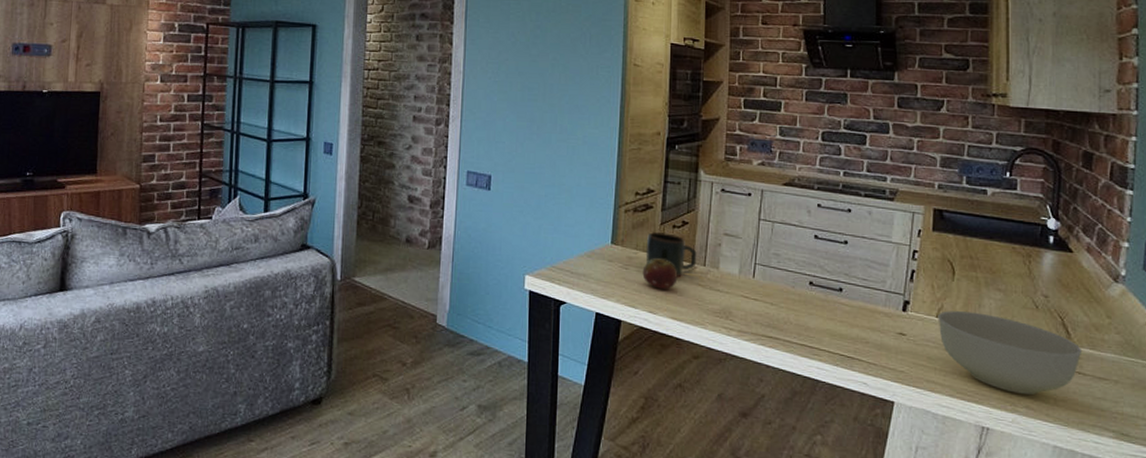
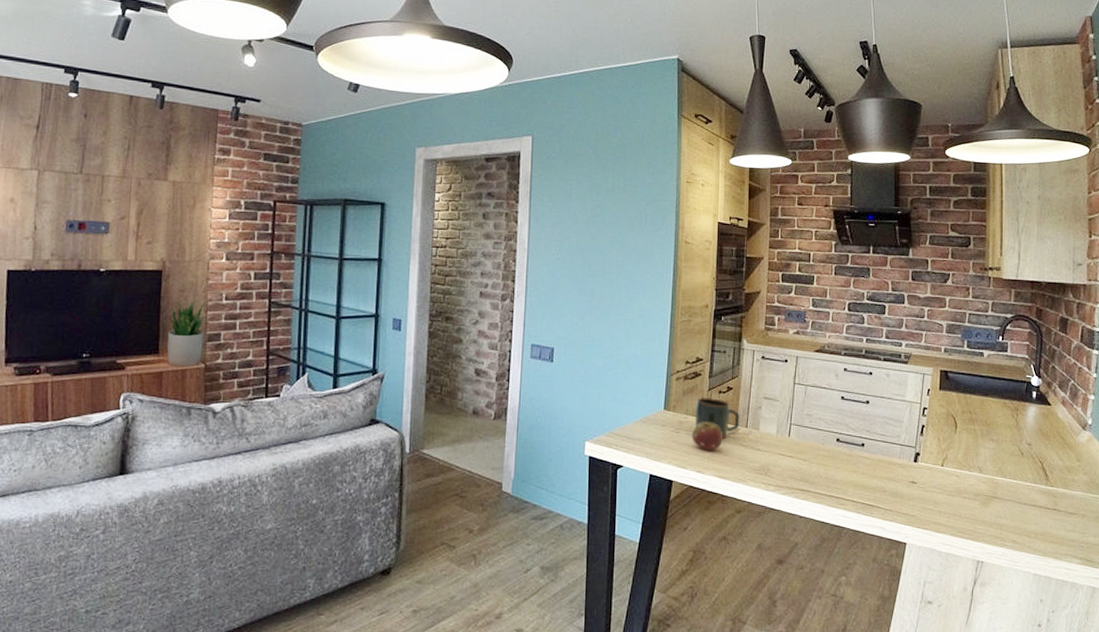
planter: none [104,122,141,187] -> present [167,300,206,367]
bowl: present [938,311,1083,395] -> none [943,460,1058,530]

